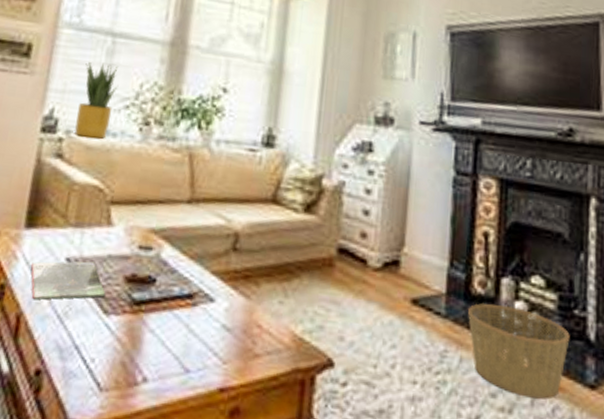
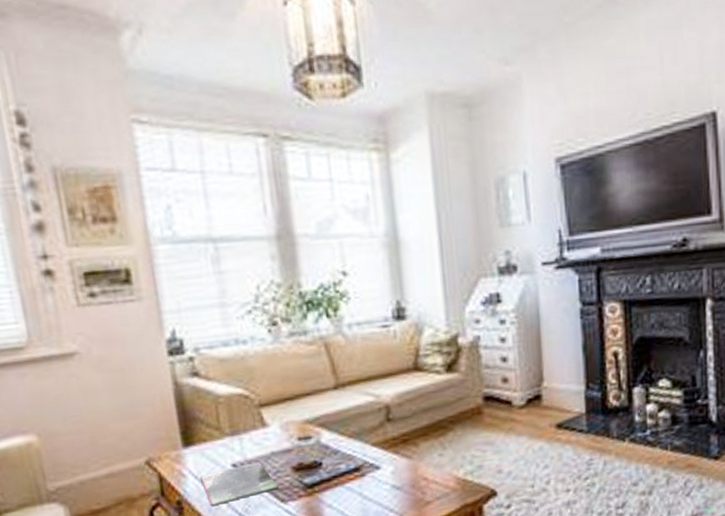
planter: present [74,62,119,140] -> none [193,272,237,351]
basket: present [468,303,570,399] -> none [607,409,695,479]

